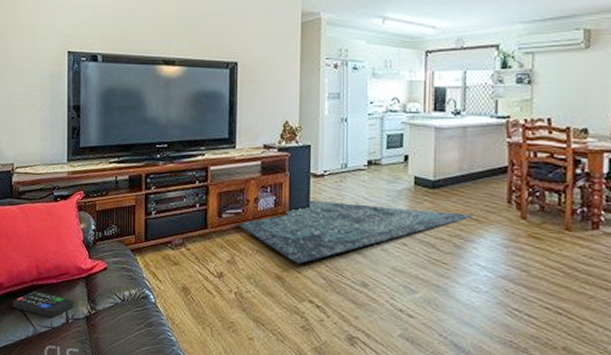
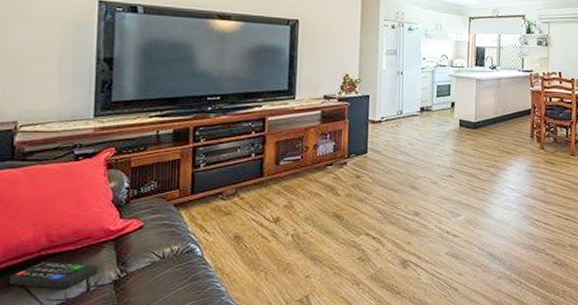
rug: present [236,199,474,265] -> none [294,143,506,202]

